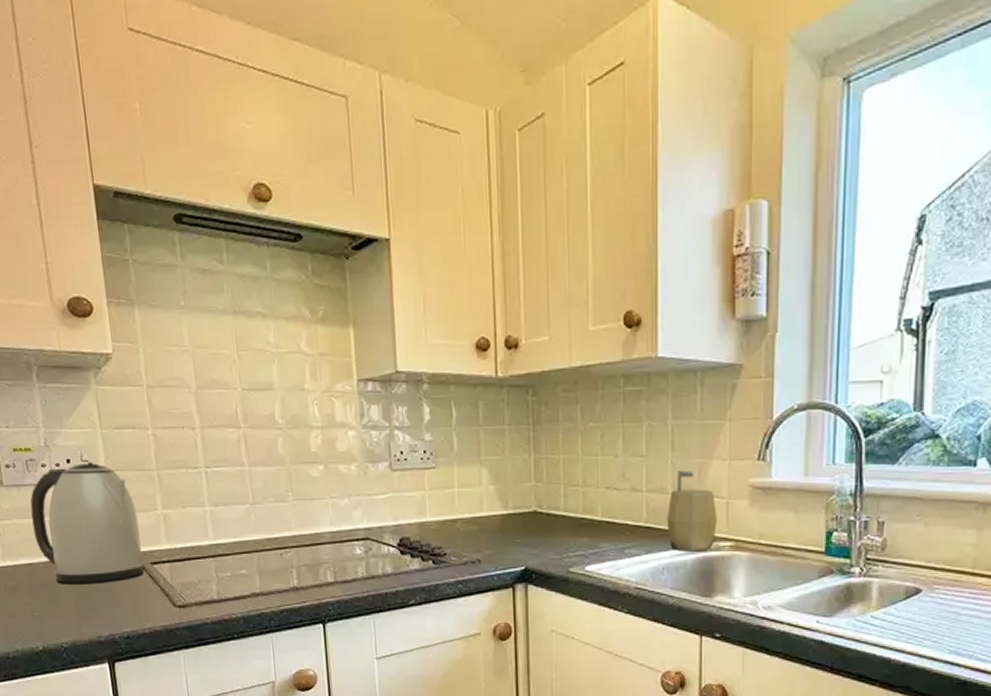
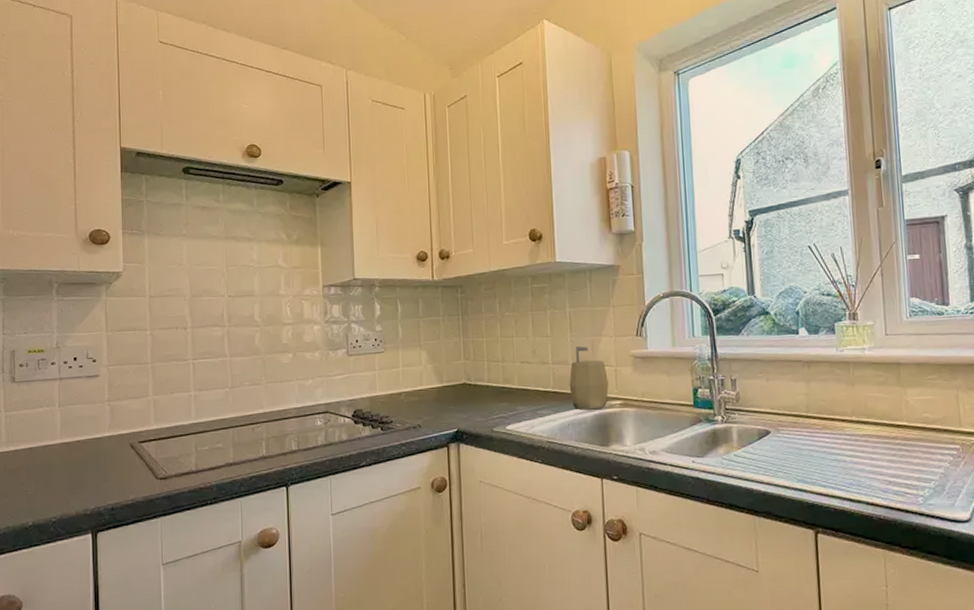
kettle: present [30,463,144,586] -> none [37,360,133,466]

